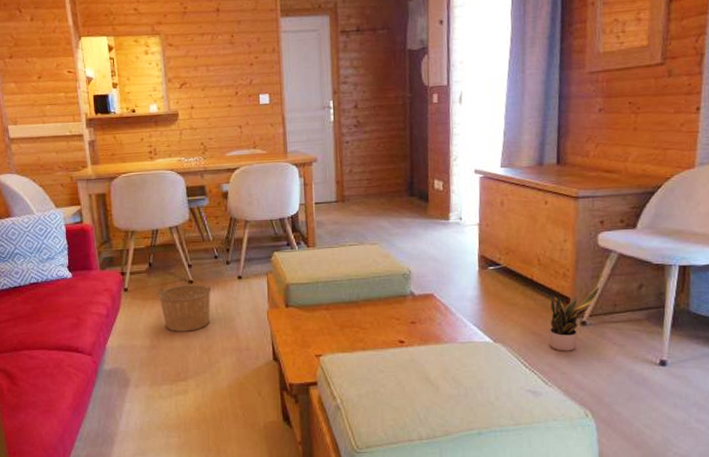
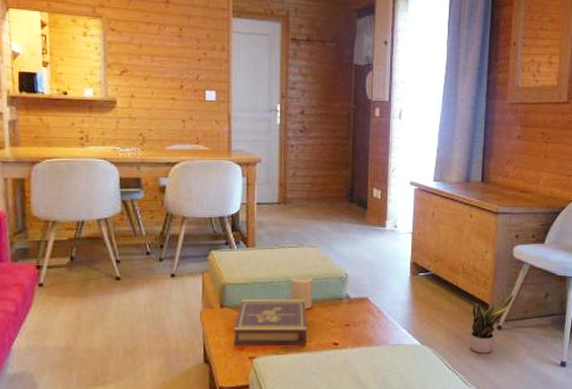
basket: present [158,284,211,332] -> none [79,281,140,332]
book: none [300,297,372,345] -> present [234,299,308,347]
candle: none [351,274,376,308] -> present [289,276,313,310]

